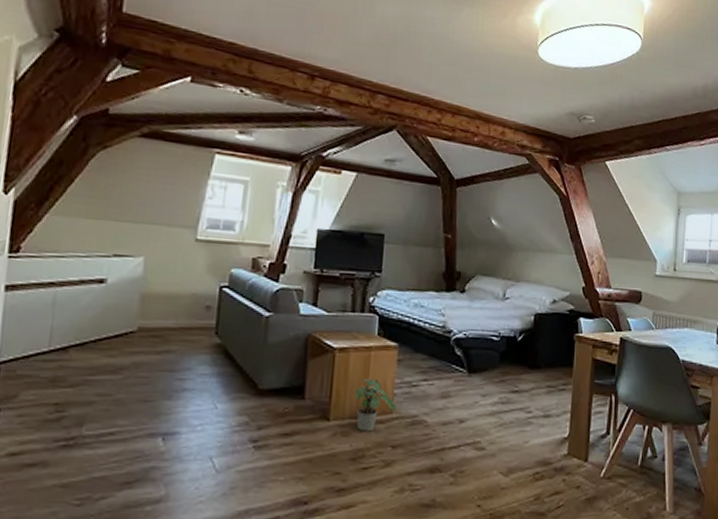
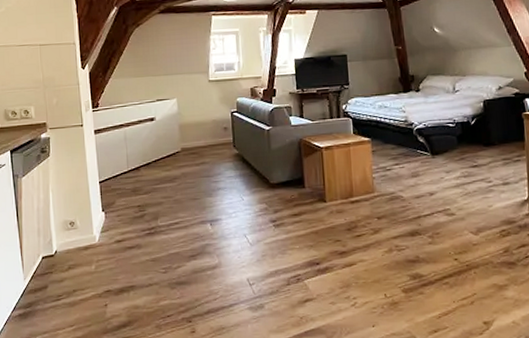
potted plant: present [355,378,396,432] -> none [342,167,377,208]

